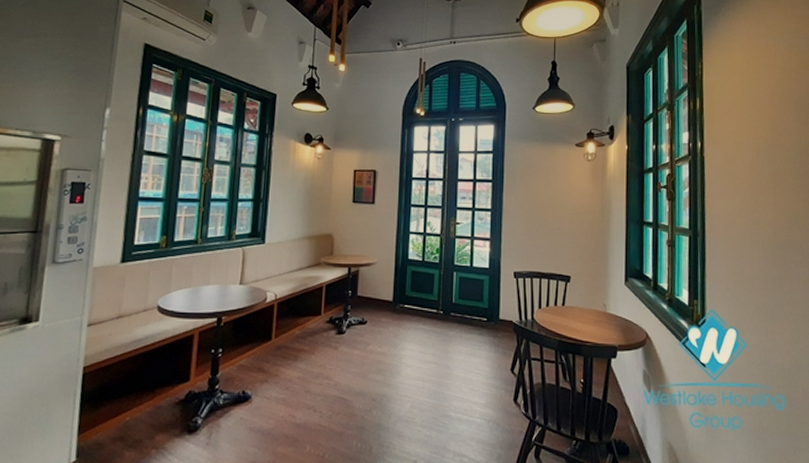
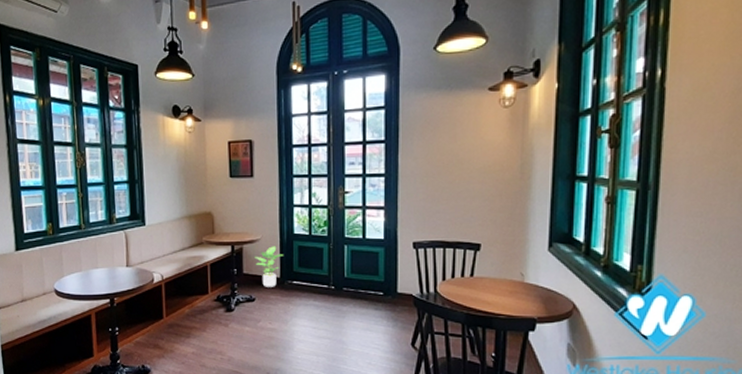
potted plant: none [369,270,398,310] -> present [255,246,284,287]

